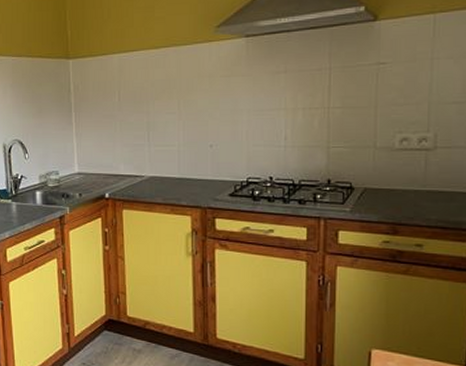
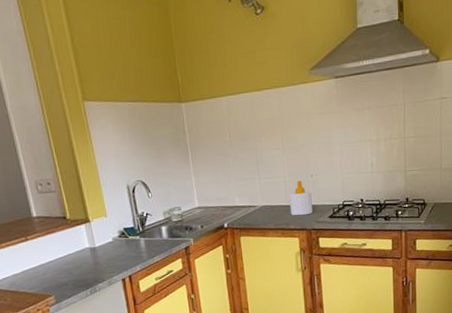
soap bottle: none [183,151,210,191] -> present [289,180,313,216]

